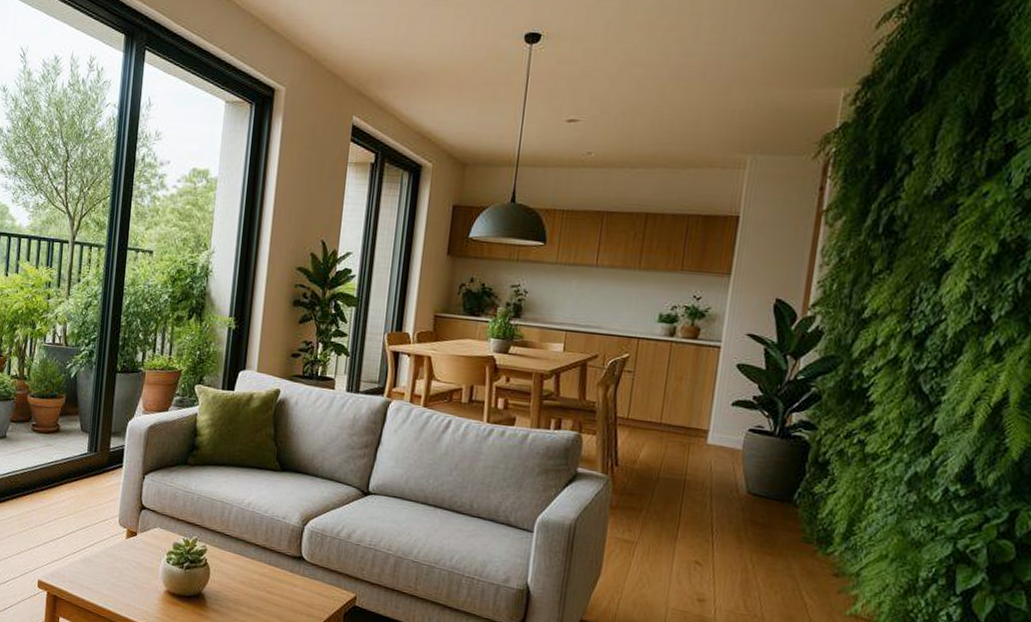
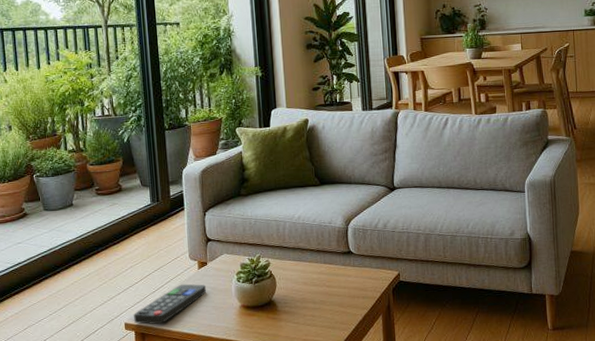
remote control: none [47,551,132,591] -> present [133,284,207,325]

